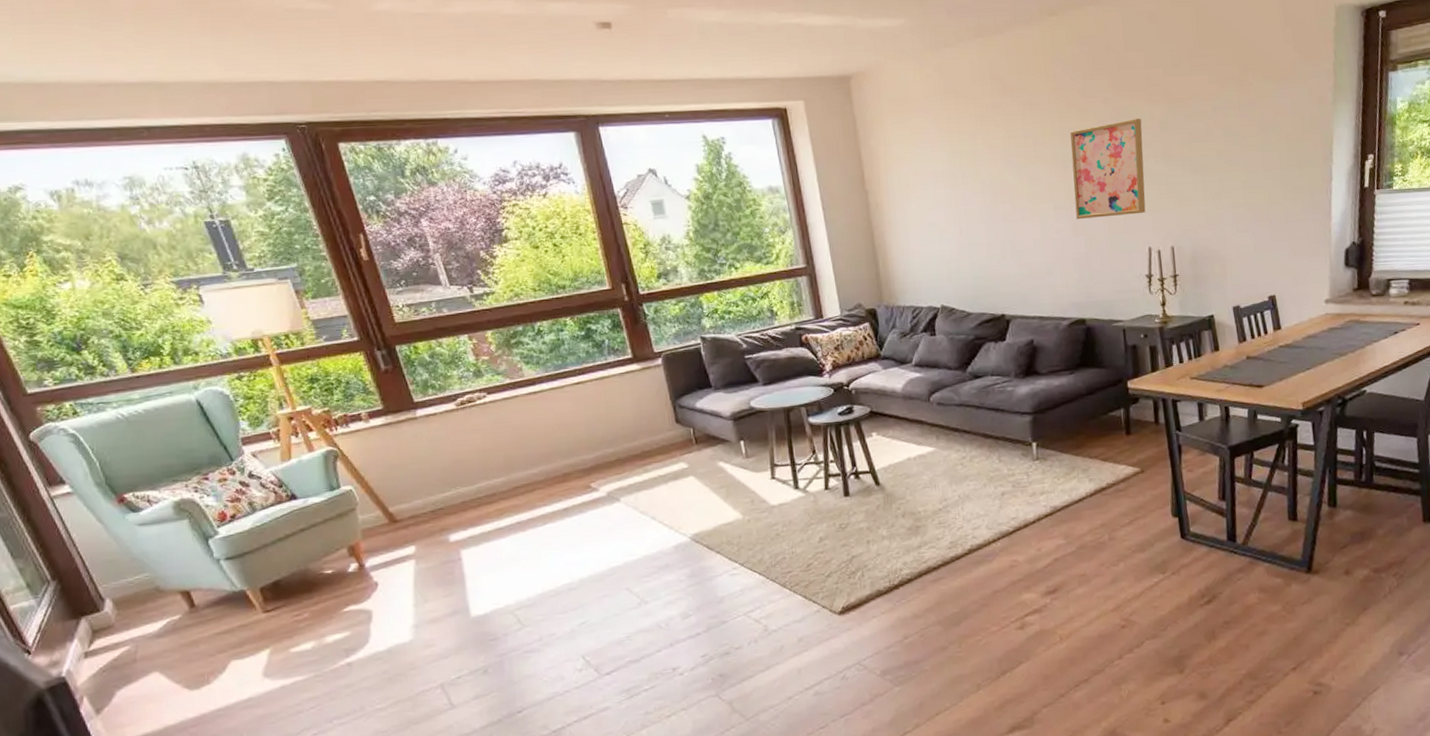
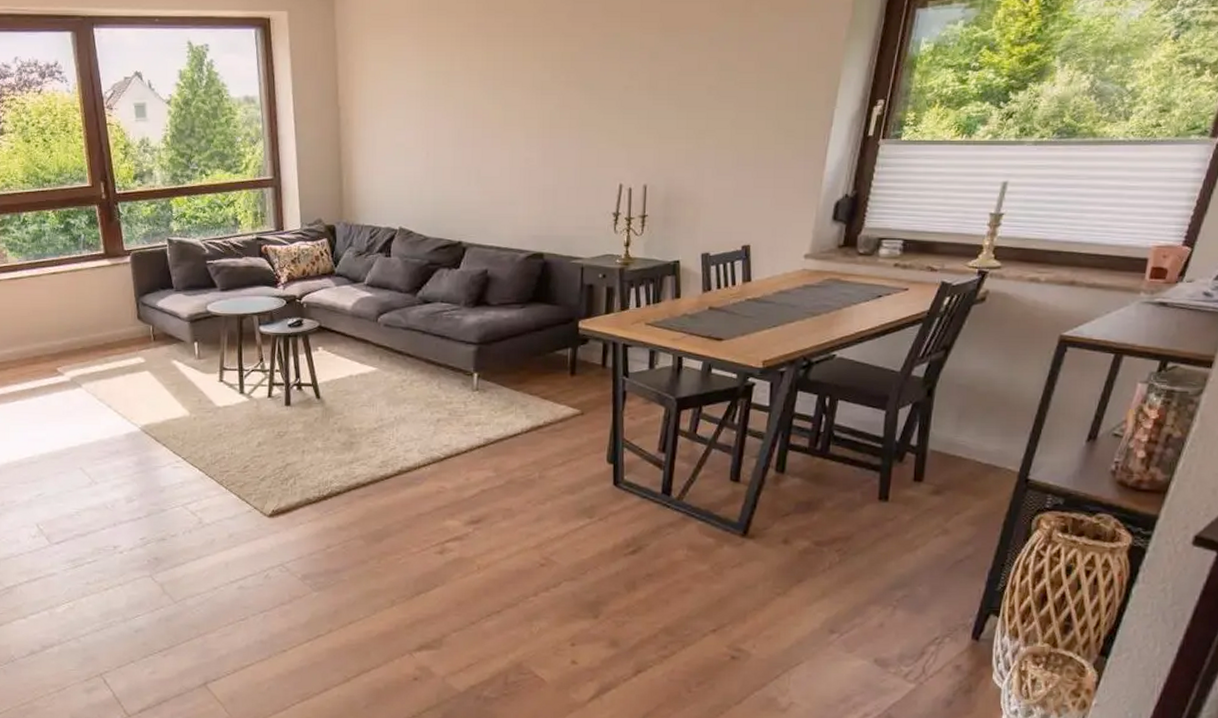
wall art: present [1070,119,1146,219] -> none [548,47,630,149]

